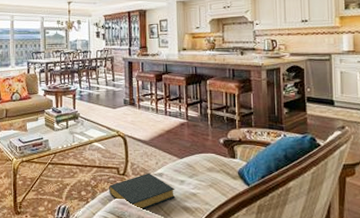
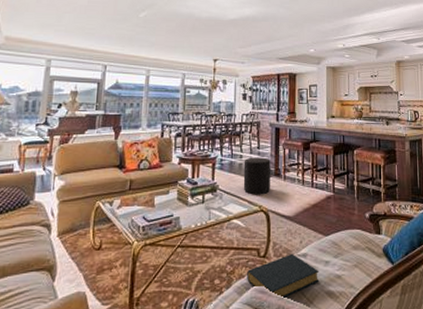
stool: none [100,89,126,122] -> present [243,157,271,195]

